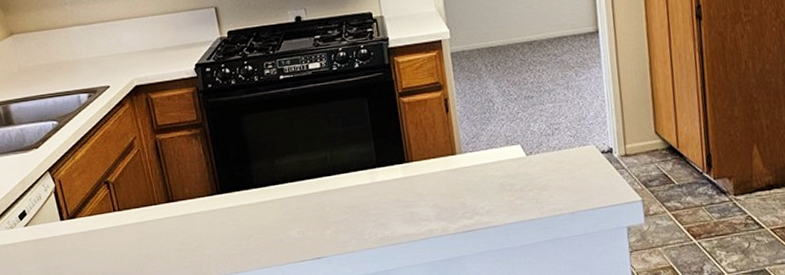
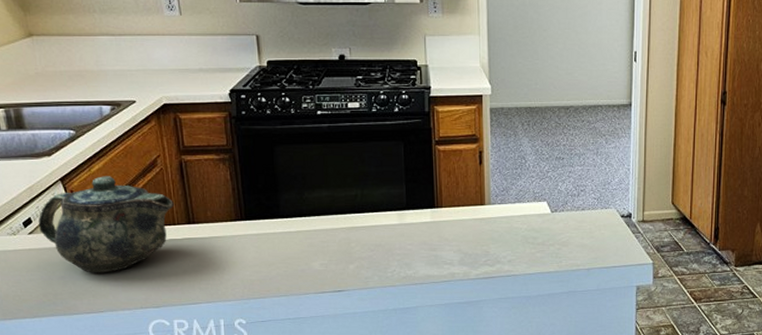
teapot: none [32,162,154,260] -> present [38,176,175,273]

